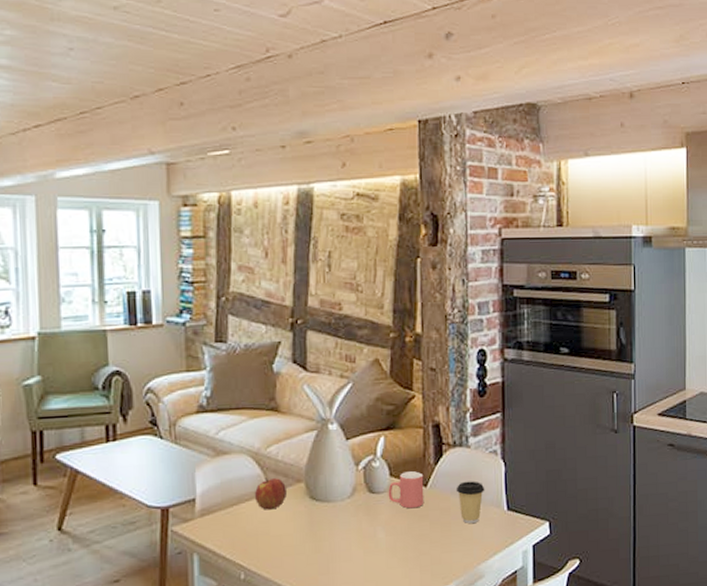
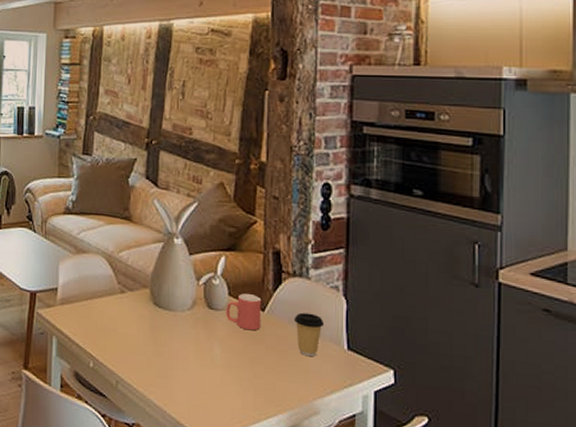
apple: present [255,477,288,510] -> none [107,279,135,309]

